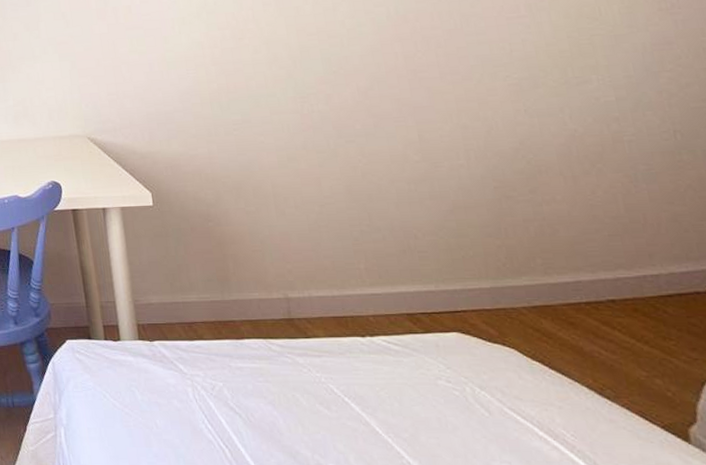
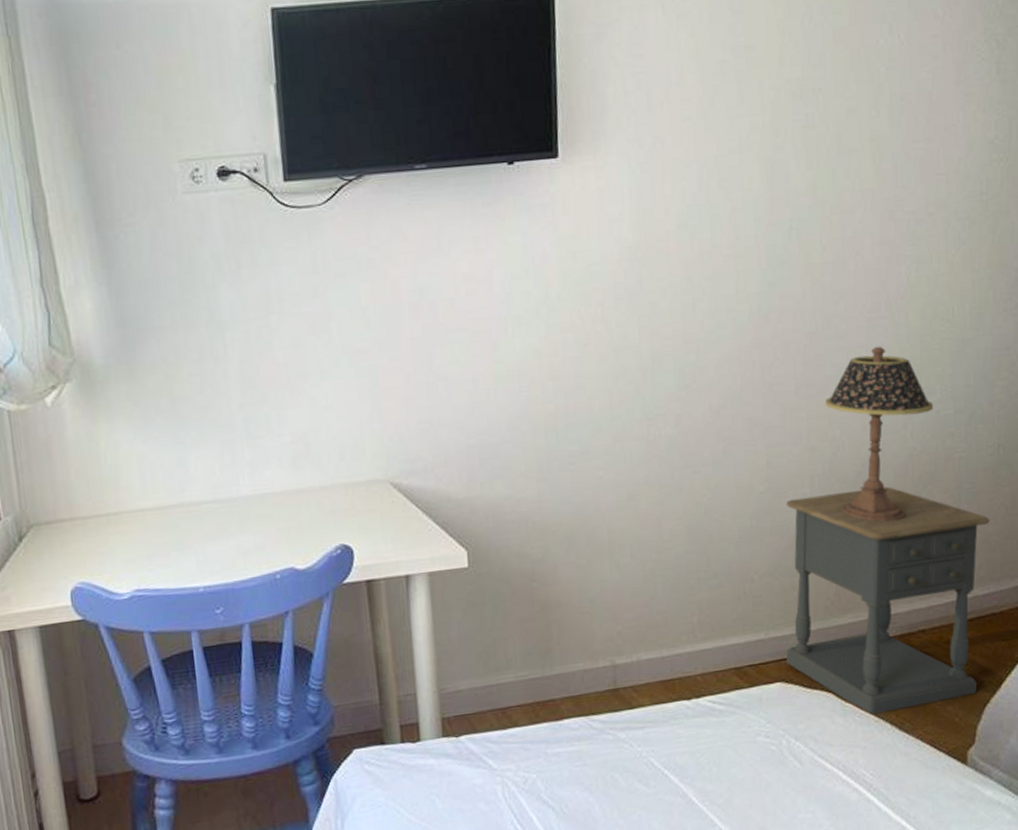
nightstand: none [442,163,690,376] -> present [785,486,990,715]
table lamp: none [472,41,592,195] -> present [825,346,934,522]

